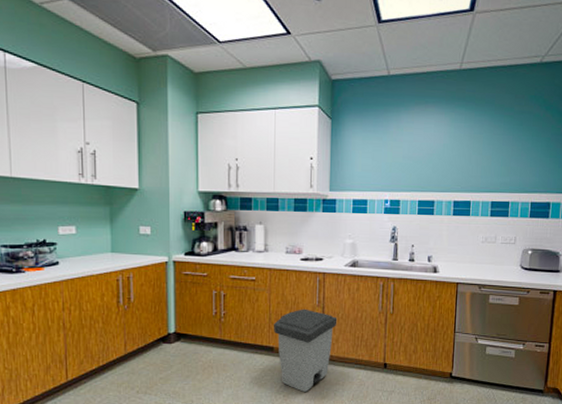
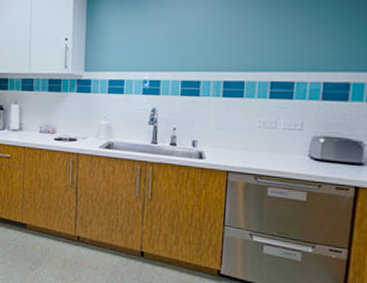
trash can: present [274,309,338,392] -> none [27,188,91,272]

